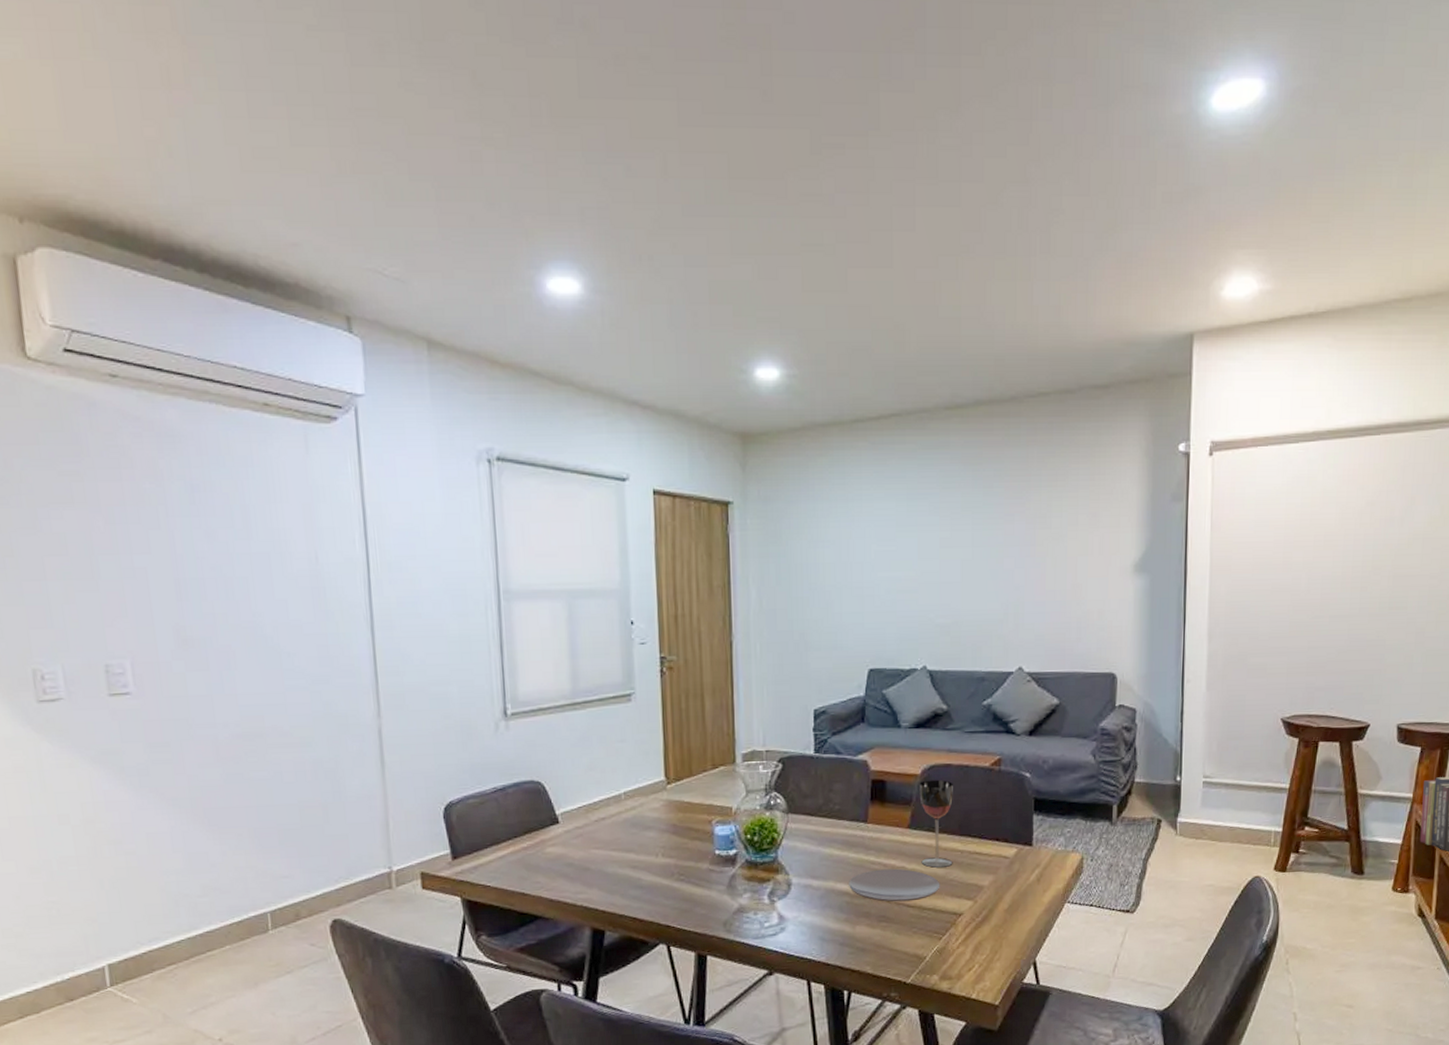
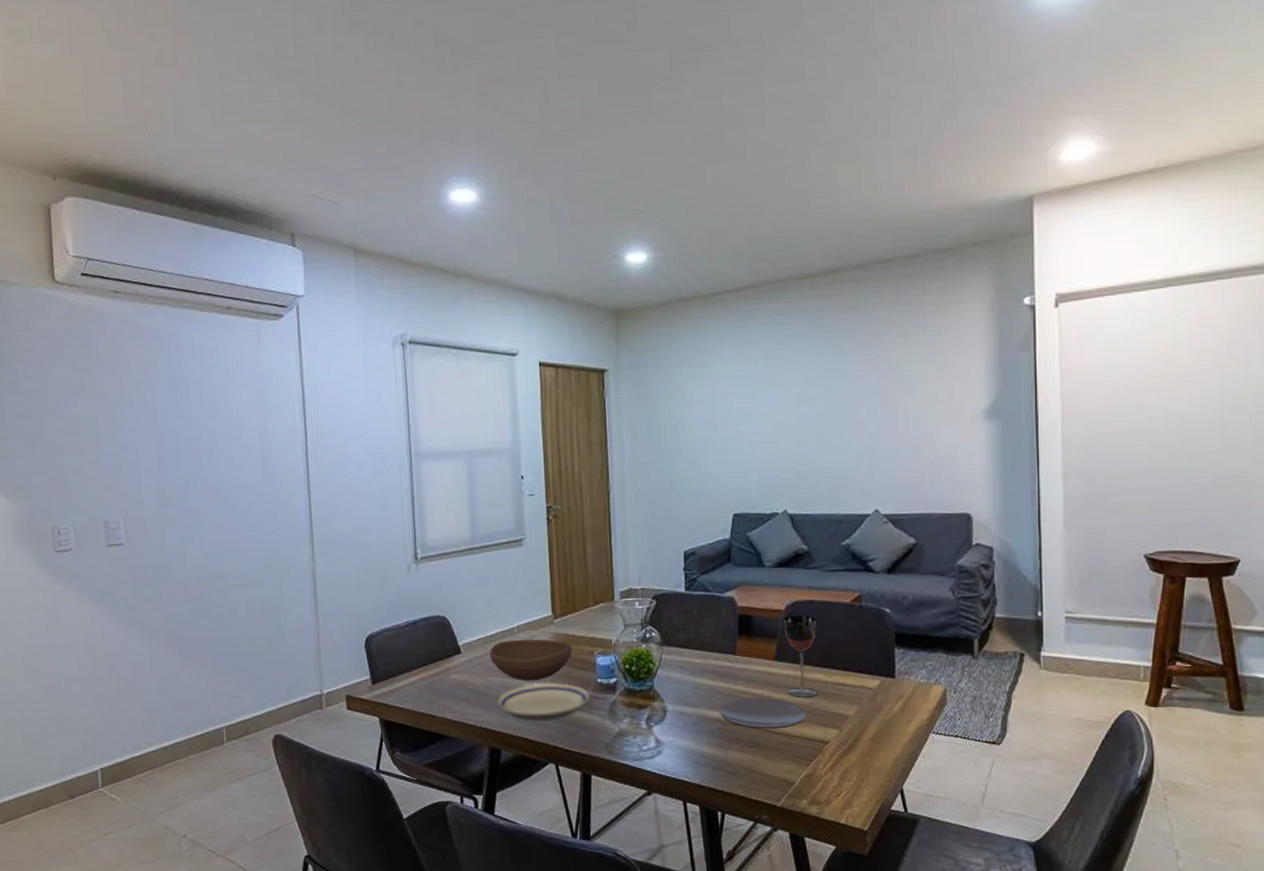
bowl: none [592,807,687,854] -> present [489,639,572,681]
plate: none [601,856,707,897] -> present [497,683,590,720]

